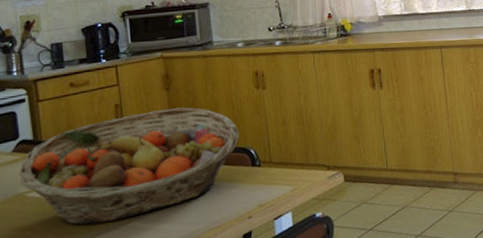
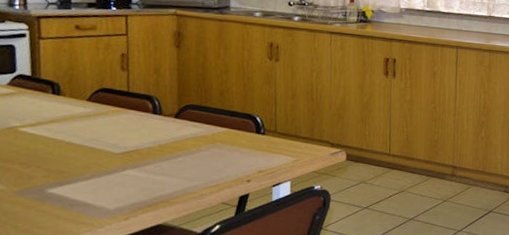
fruit basket: present [19,107,239,225] -> none [13,65,247,167]

